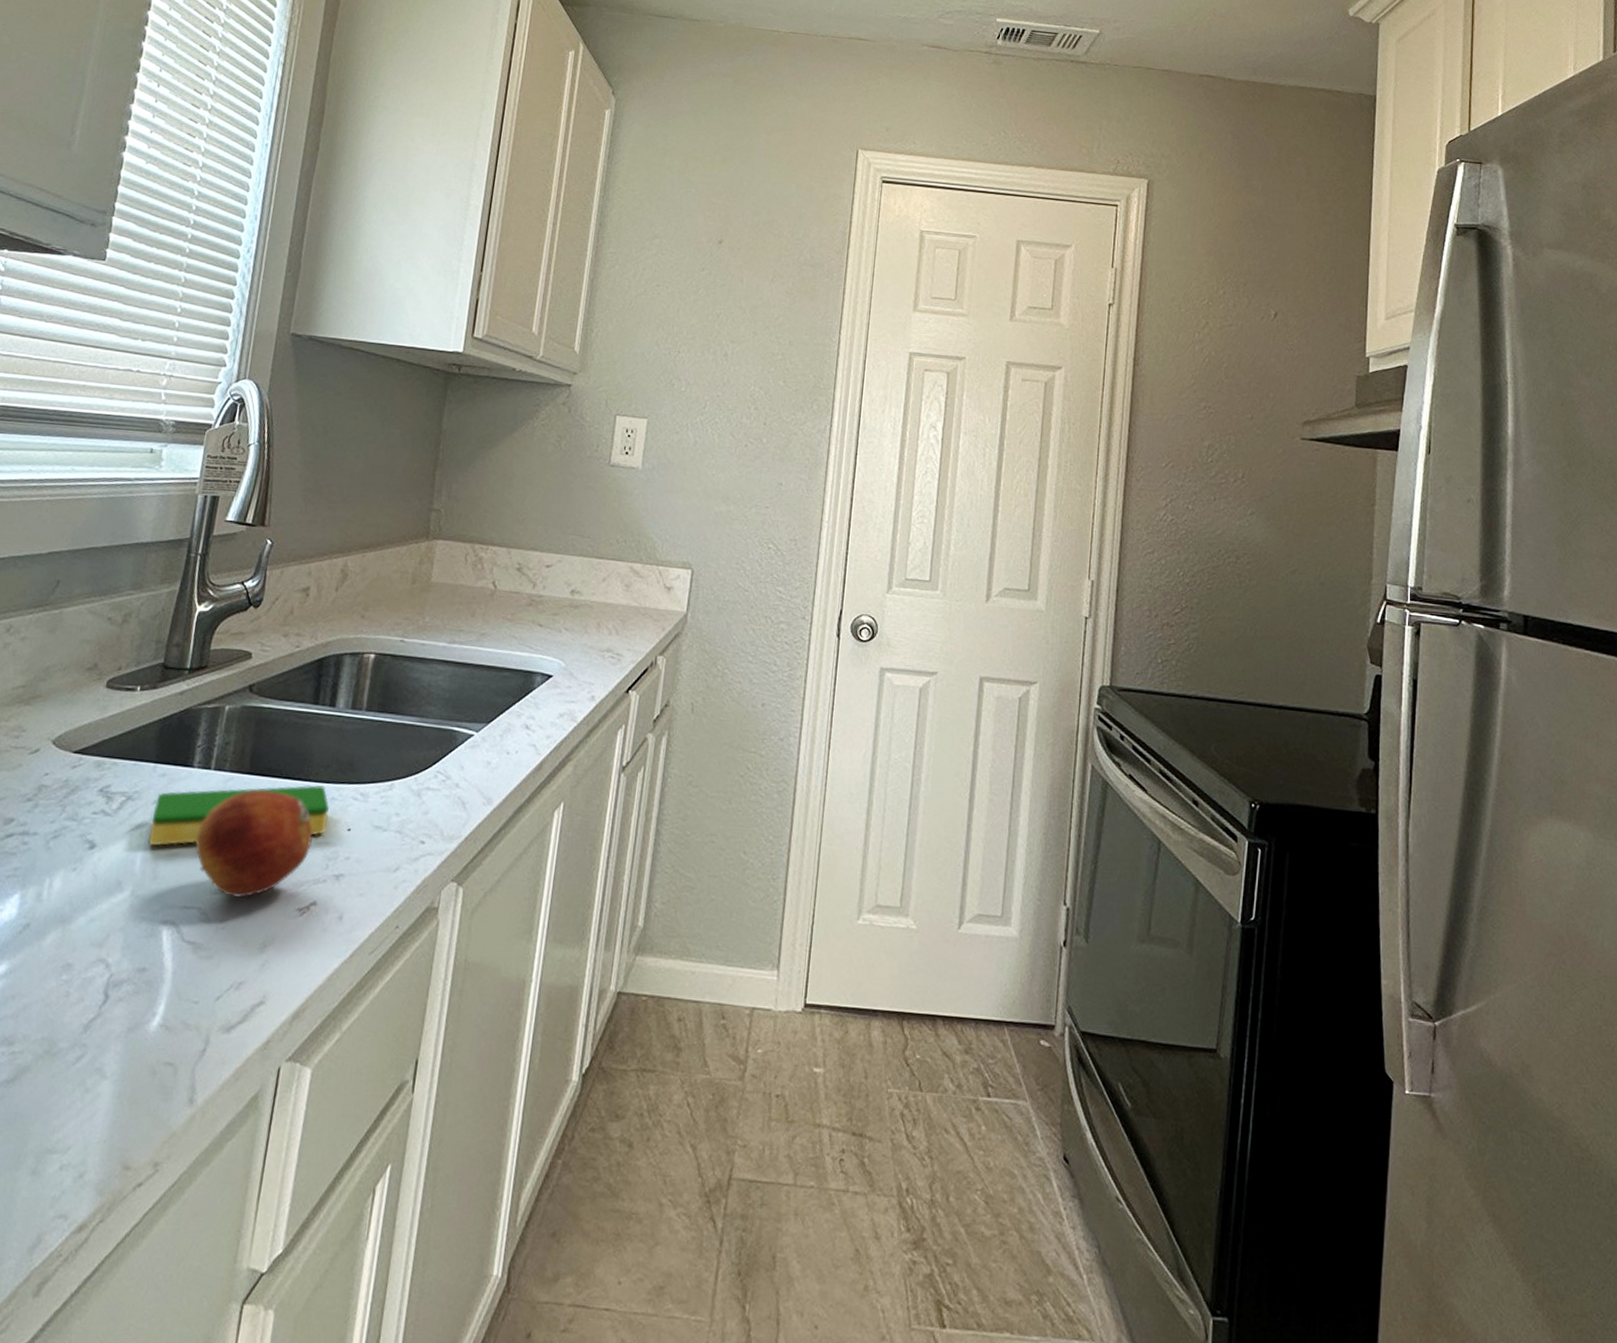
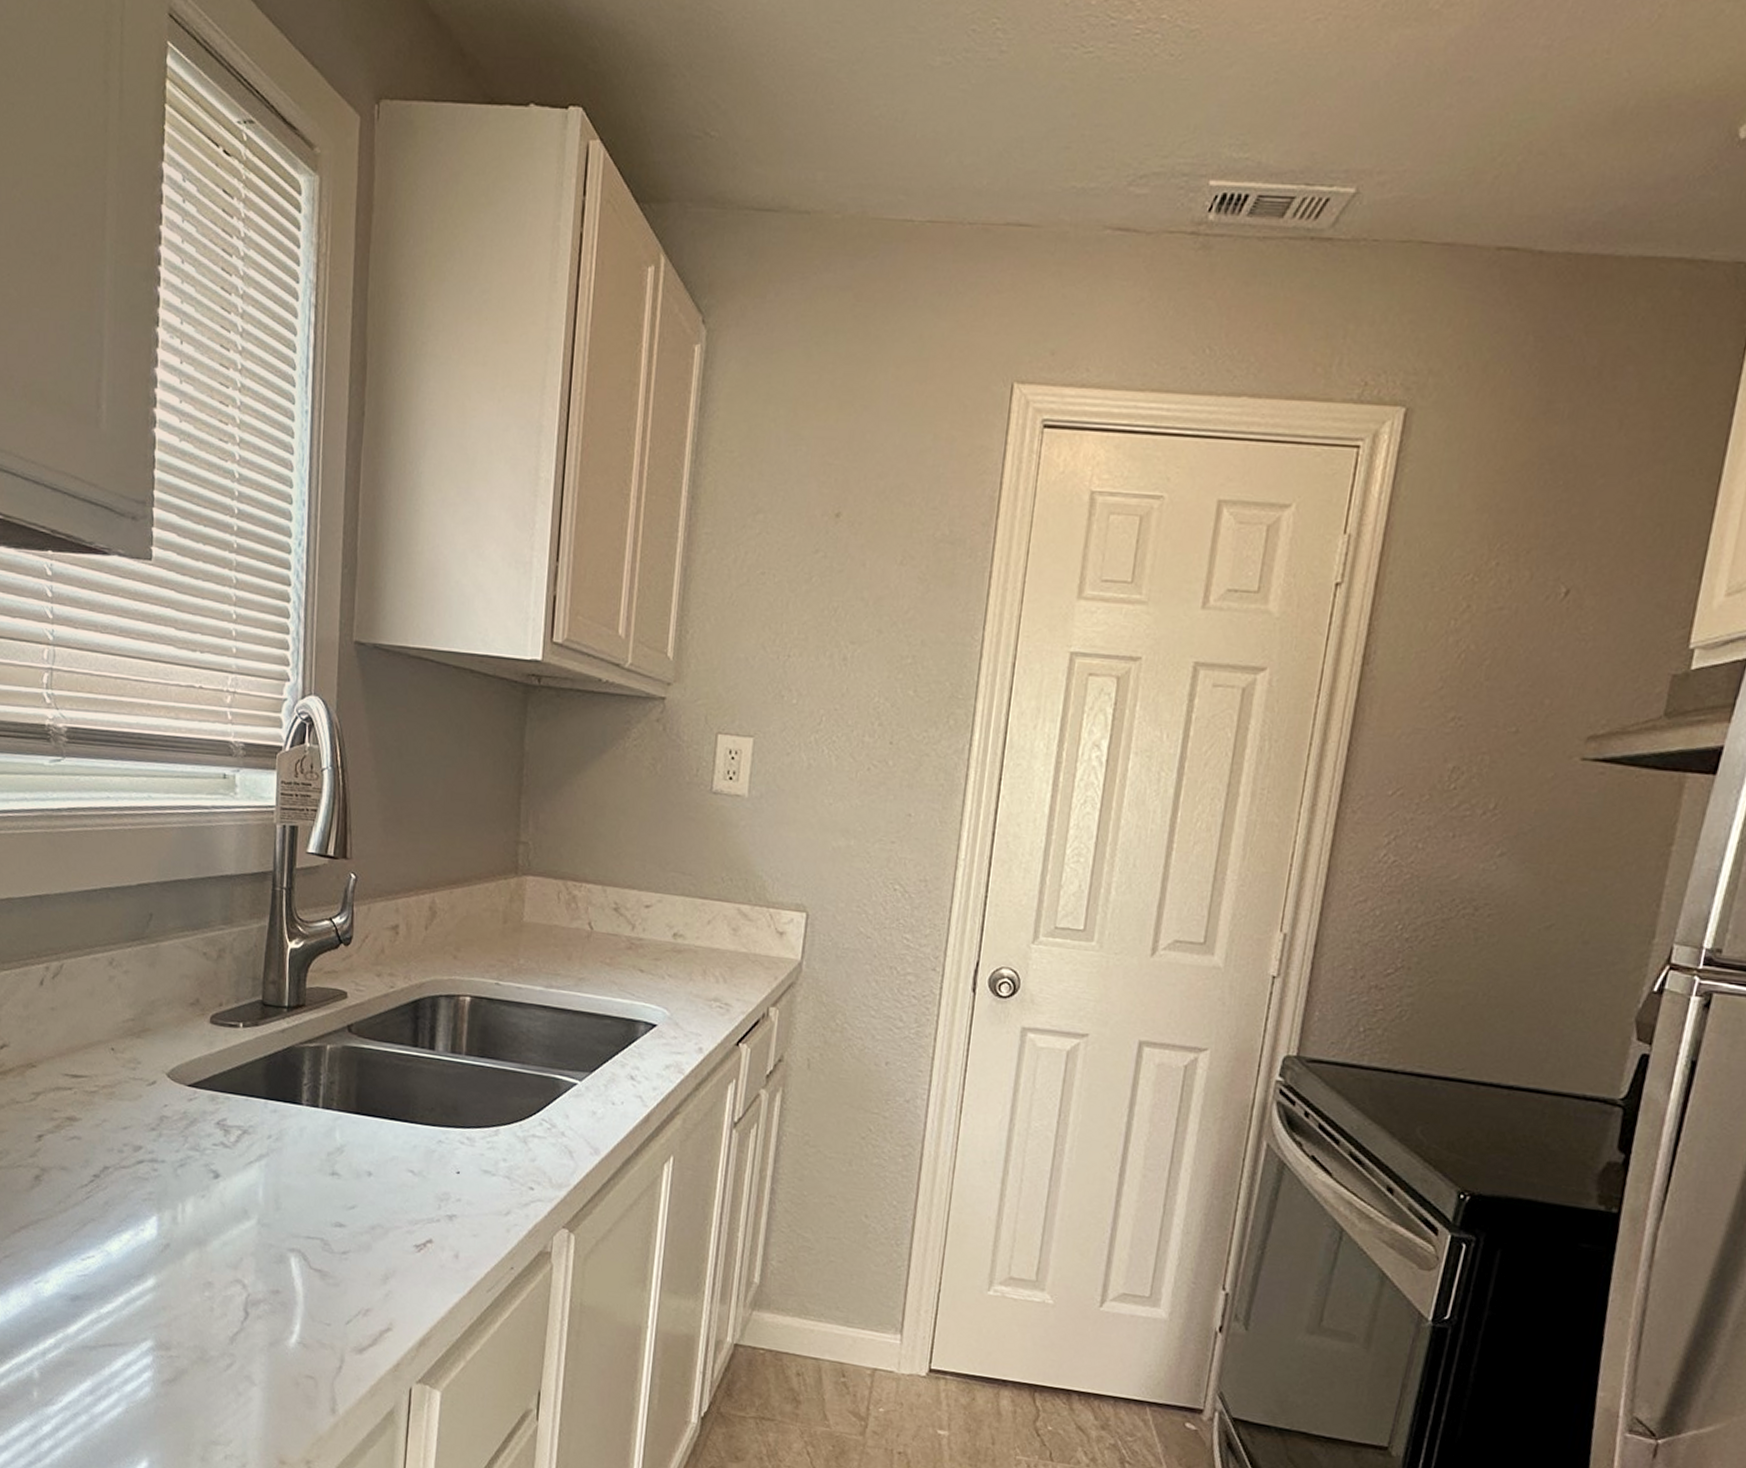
dish sponge: present [148,785,329,846] -> none [268,1127,437,1179]
fruit: present [194,790,313,898] -> none [311,1130,423,1232]

